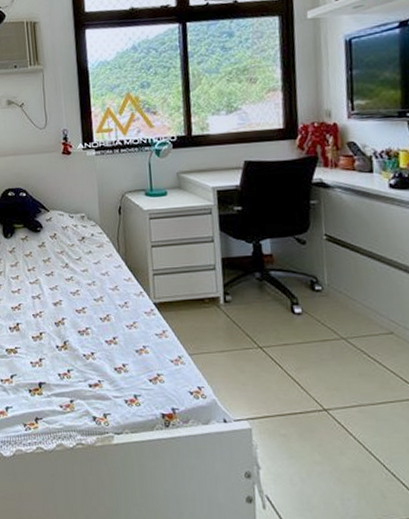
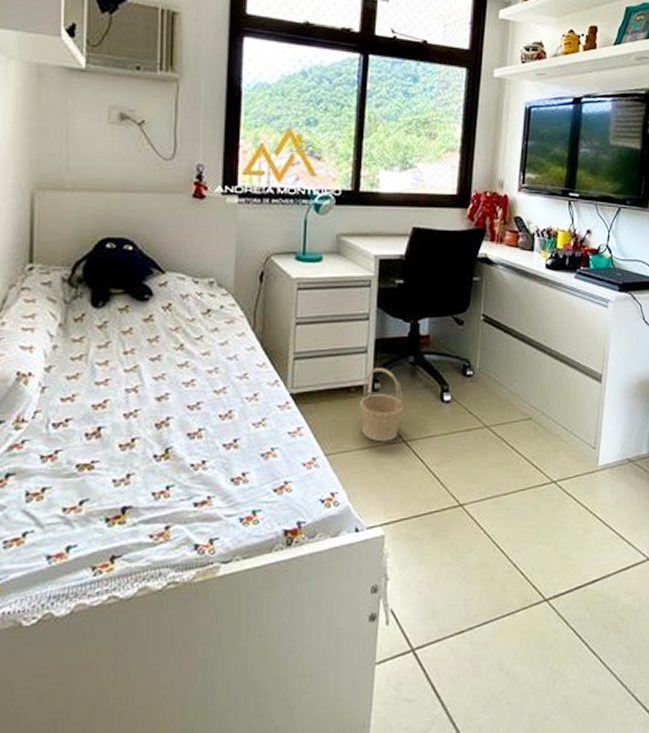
basket: none [214,283,256,347] -> present [360,368,404,442]

